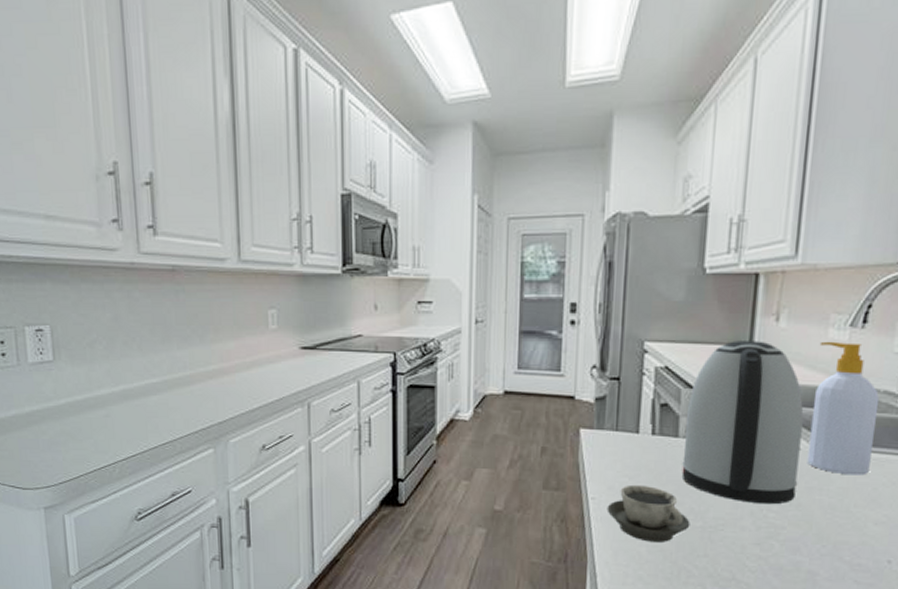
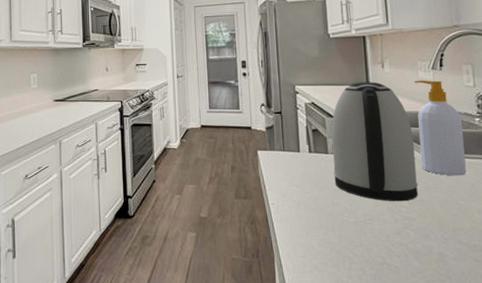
cup: present [607,484,690,542] -> none [284,191,346,236]

